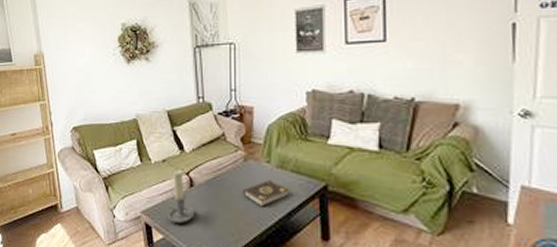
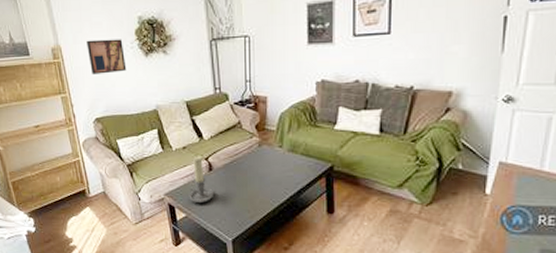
wall art: none [69,46,108,82] -> present [87,39,127,75]
book: present [243,180,289,207] -> none [257,163,299,187]

